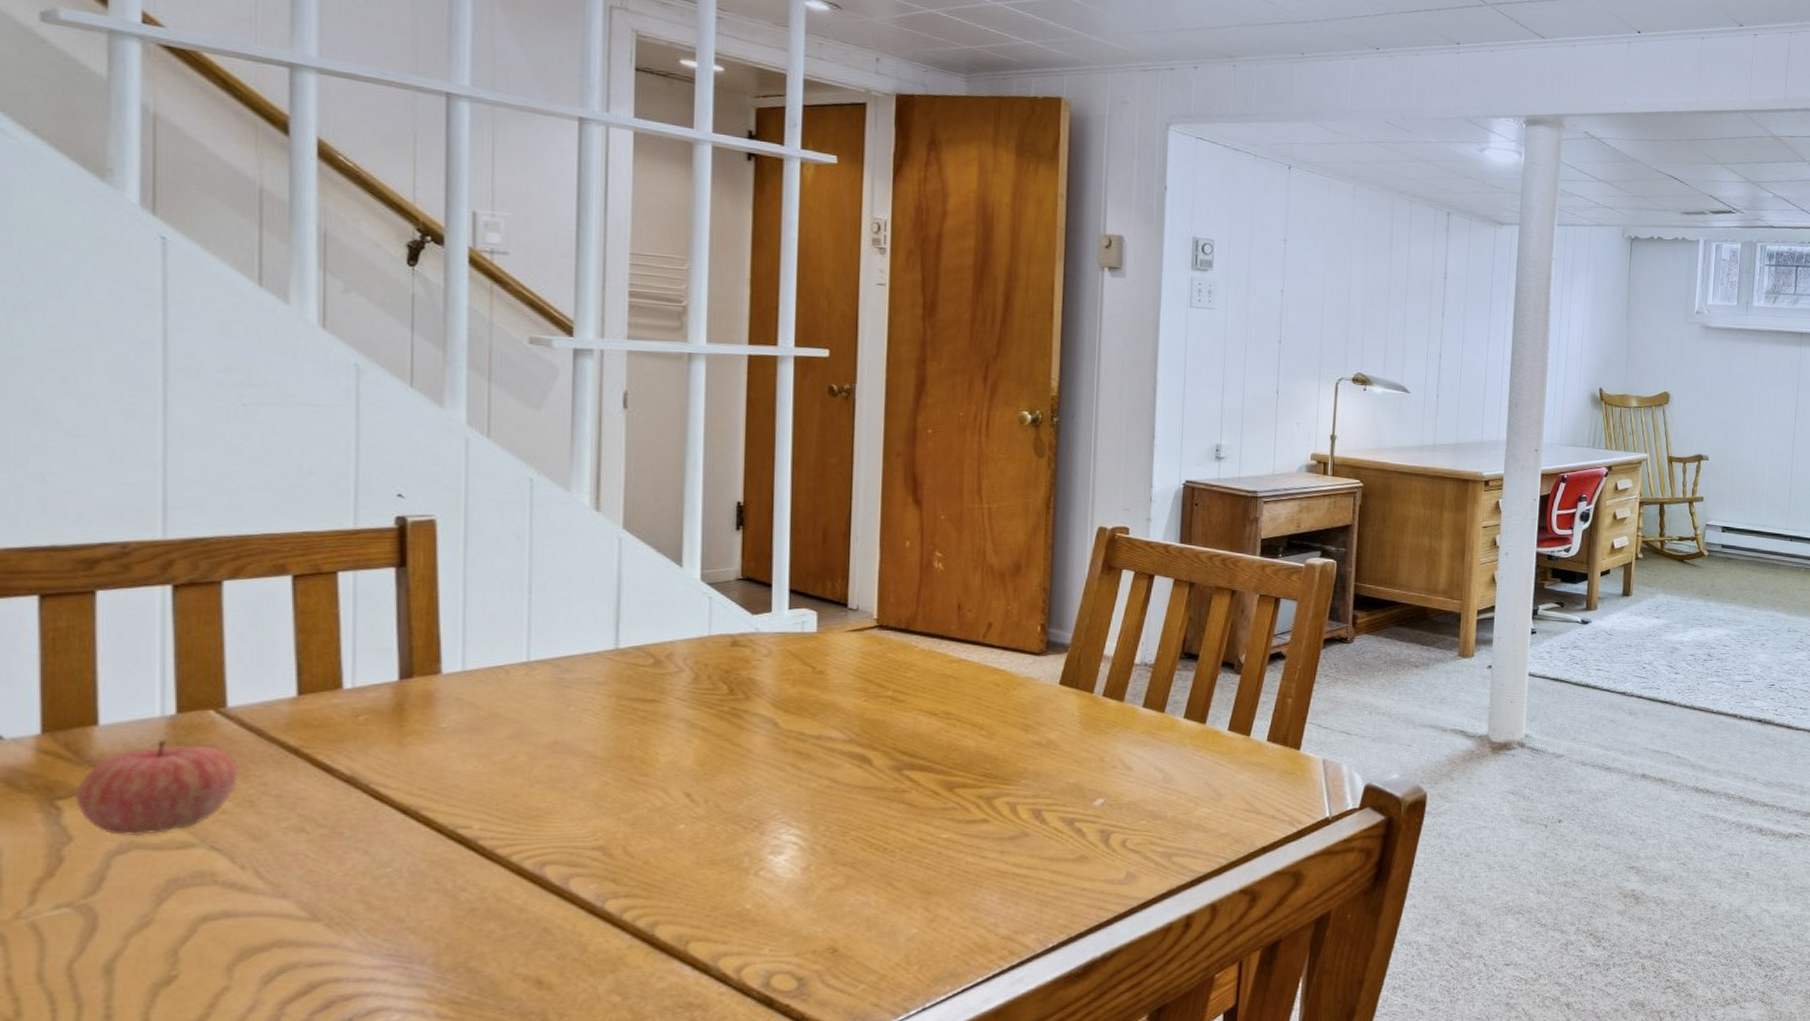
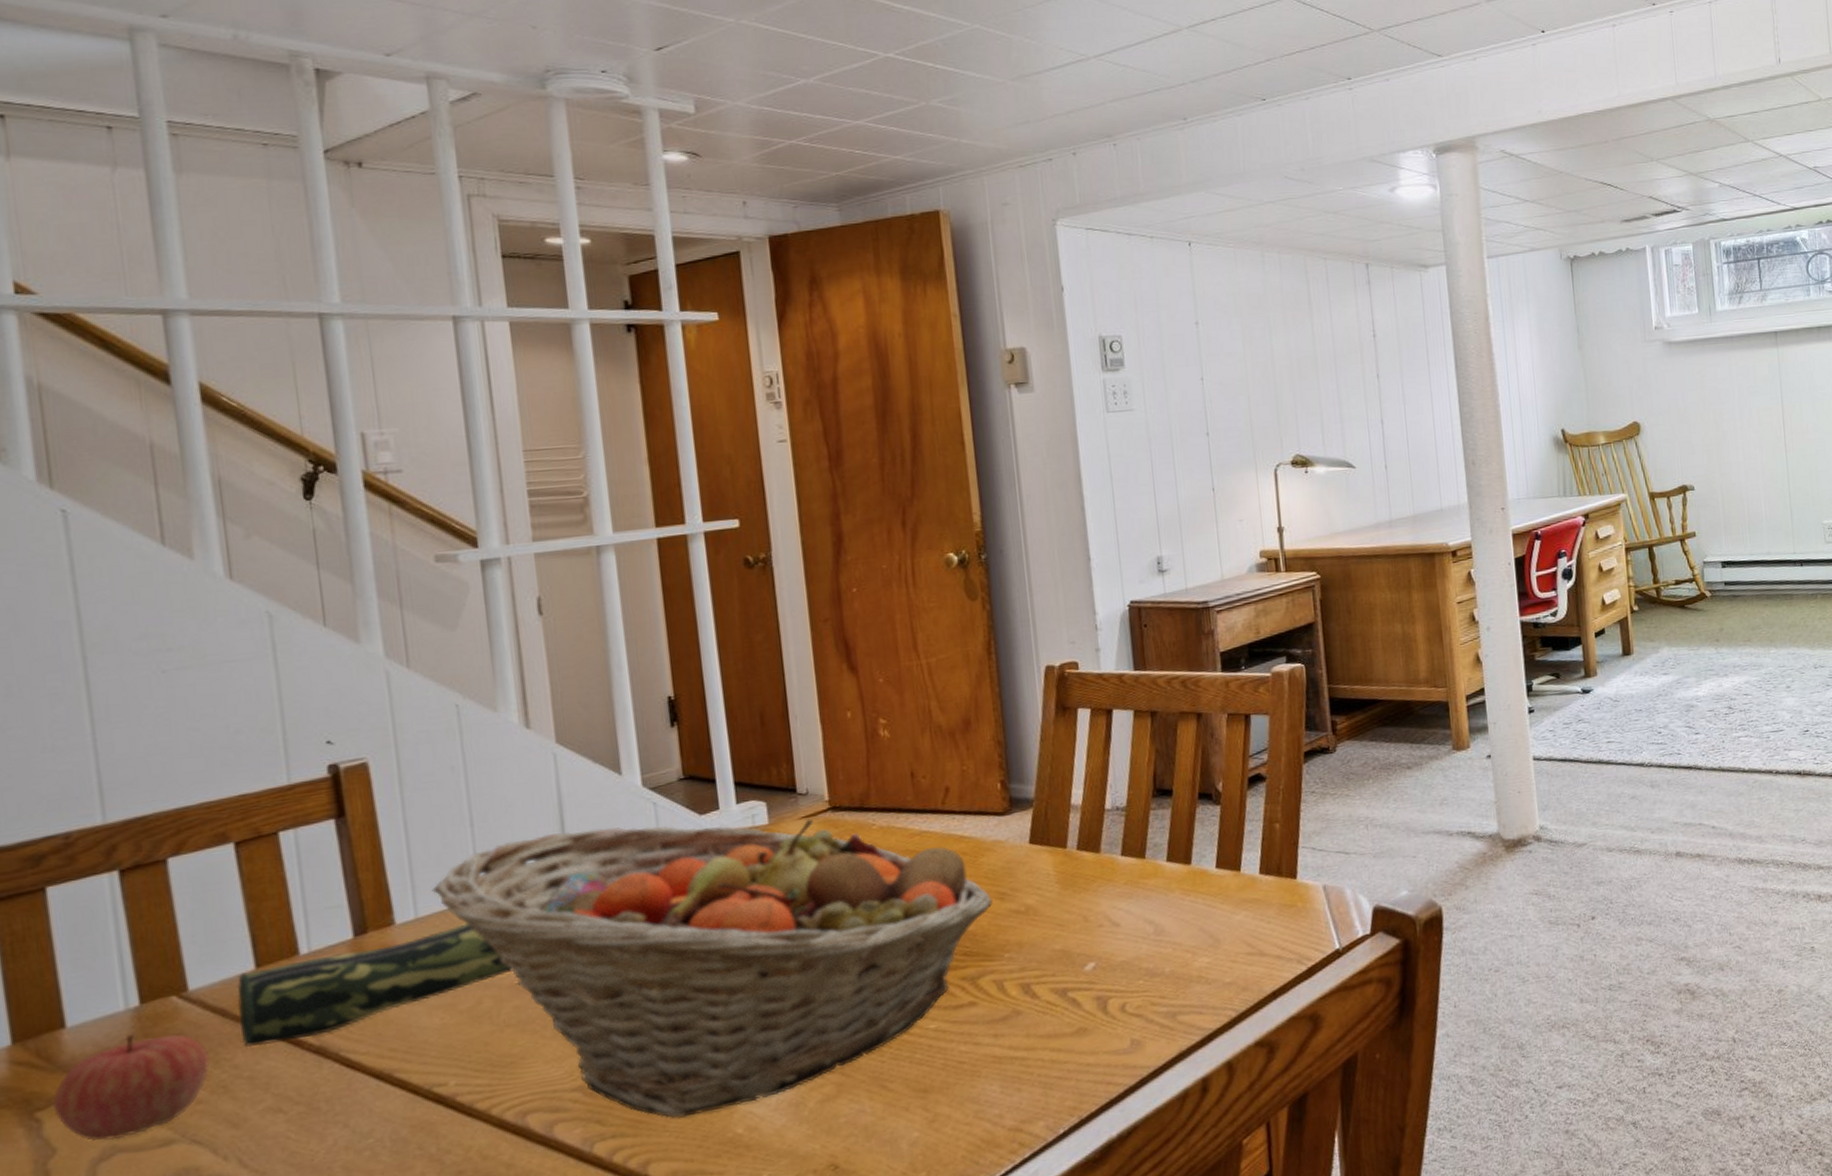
pencil case: none [274,682,551,768] -> present [236,923,513,1047]
fruit basket: none [482,610,1018,887] -> present [431,818,993,1119]

